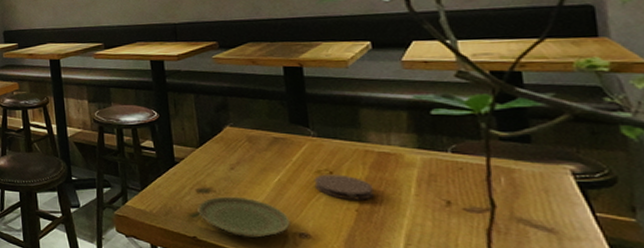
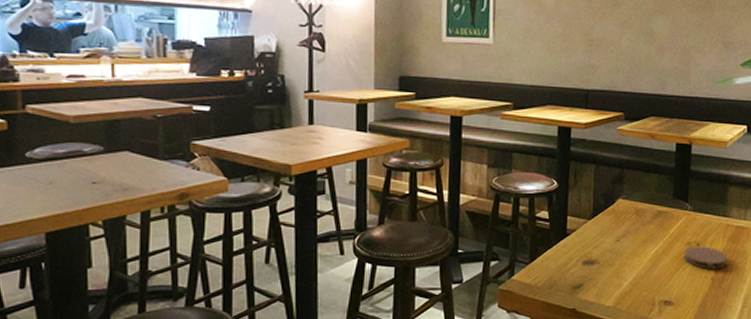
plate: present [197,196,290,239] -> none [581,268,659,308]

